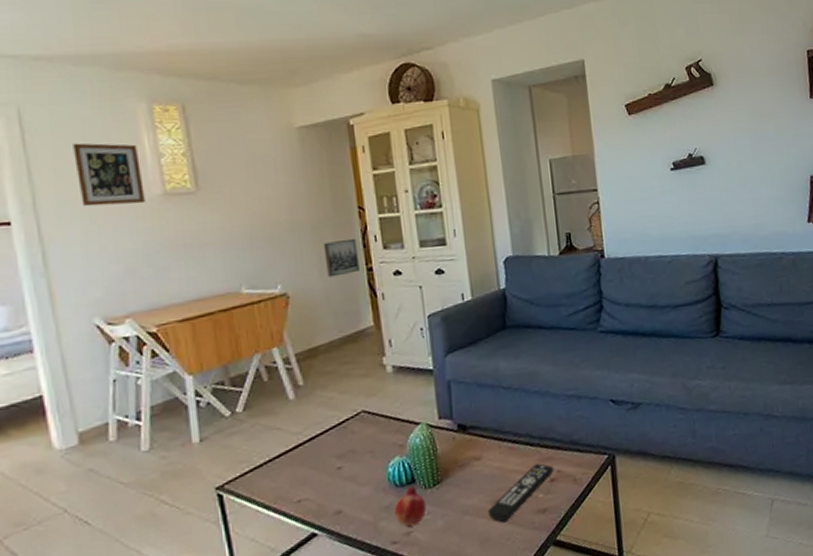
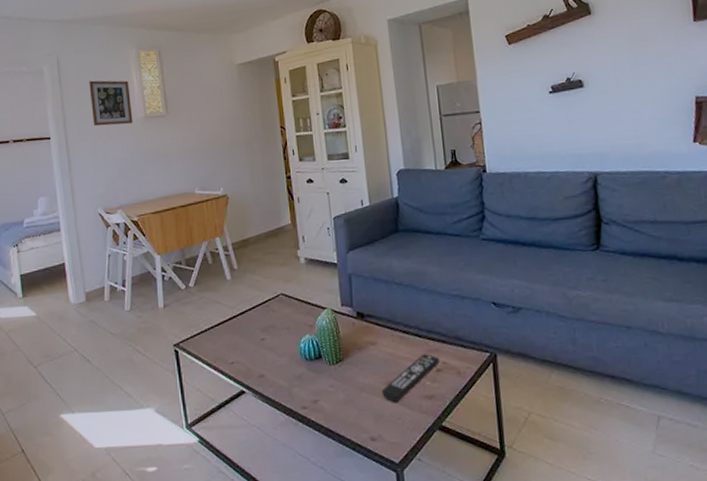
wall art: present [323,238,360,278] -> none [254,152,281,183]
fruit: present [394,485,427,527] -> none [305,360,331,396]

